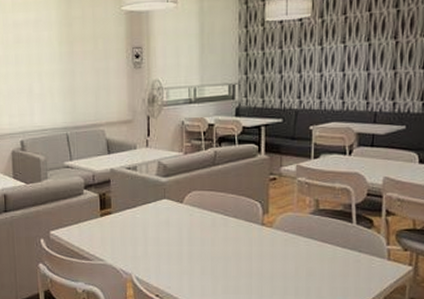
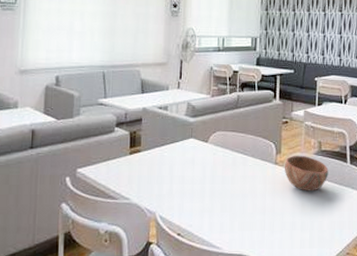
bowl: none [272,215,328,255] -> present [284,155,329,191]

